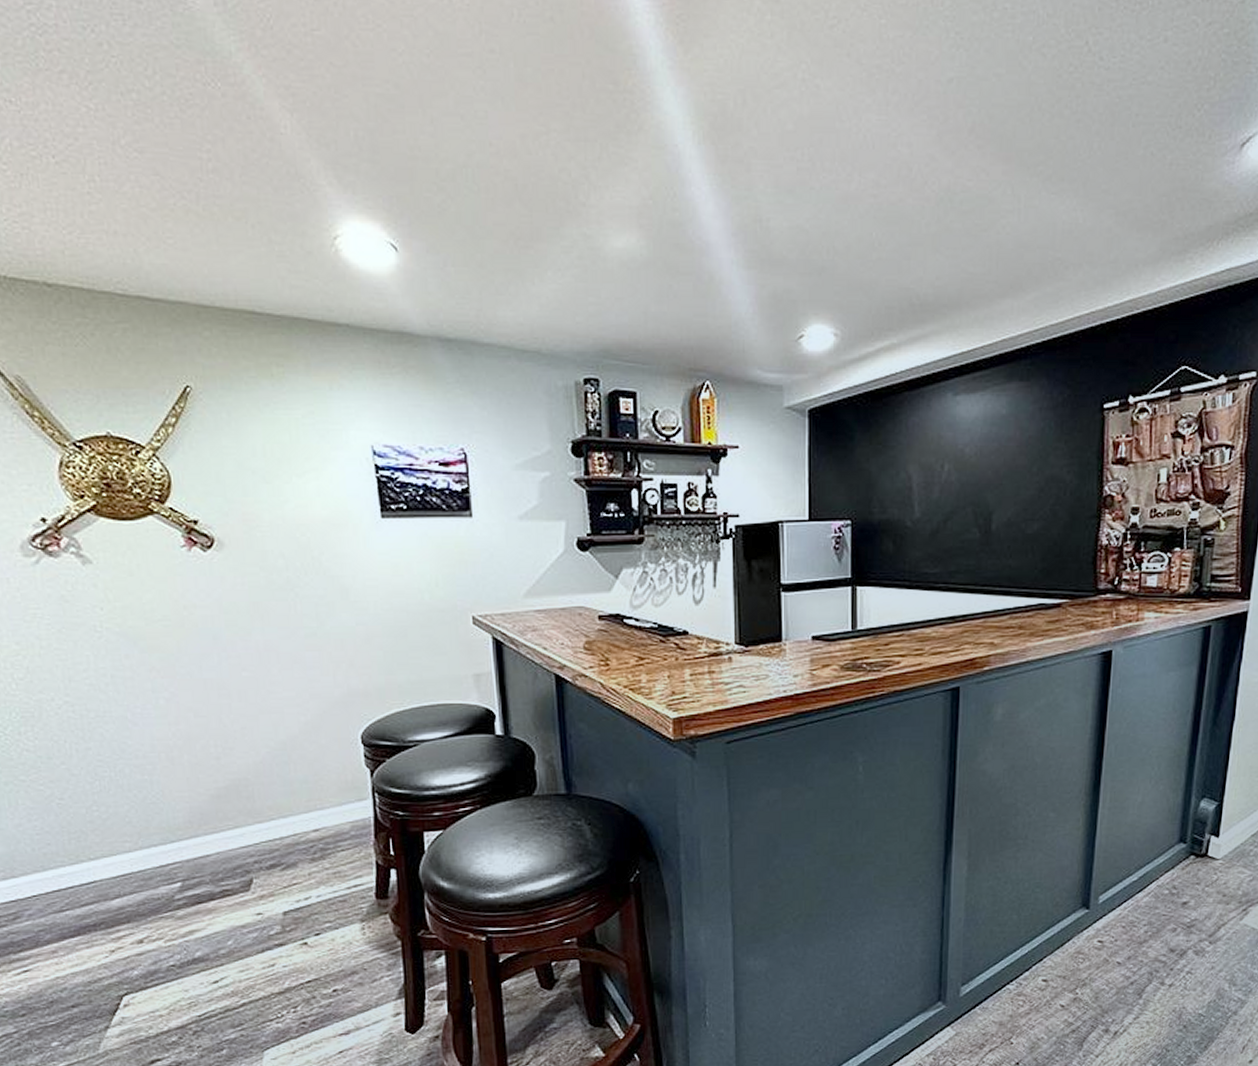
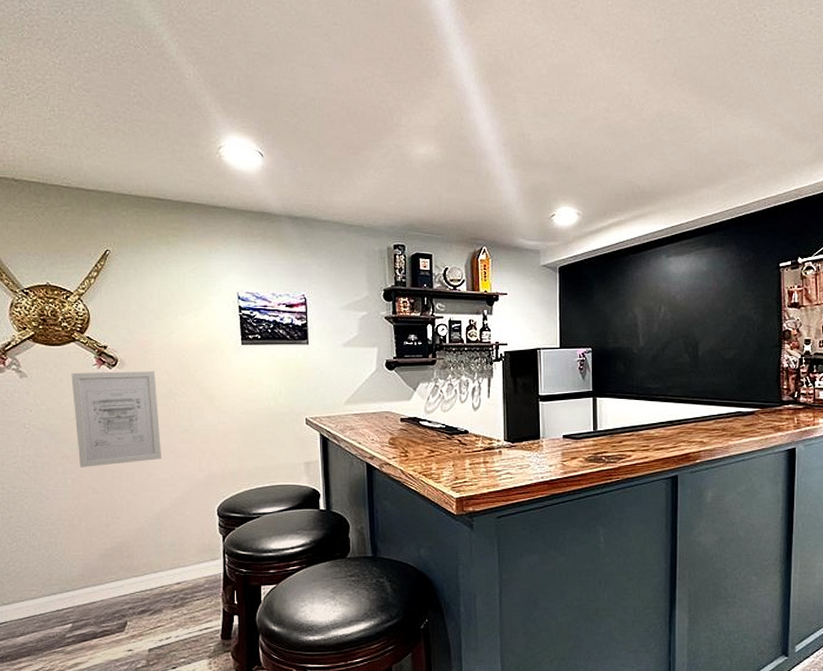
wall art: none [152,555,283,683] -> present [71,371,161,467]

